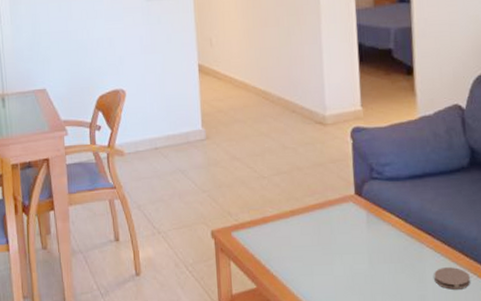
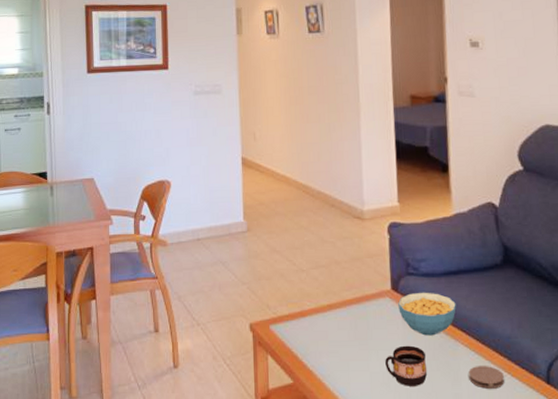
cup: none [349,249,392,289] -> present [385,345,428,386]
cereal bowl: none [362,196,422,239] -> present [398,292,456,336]

